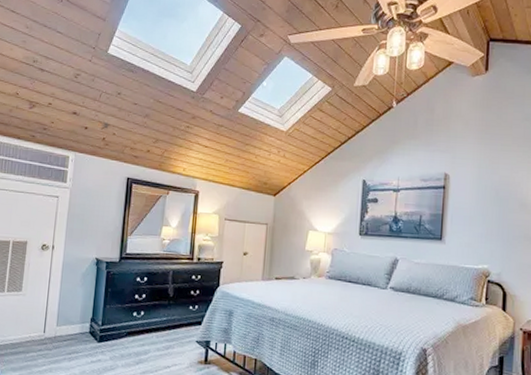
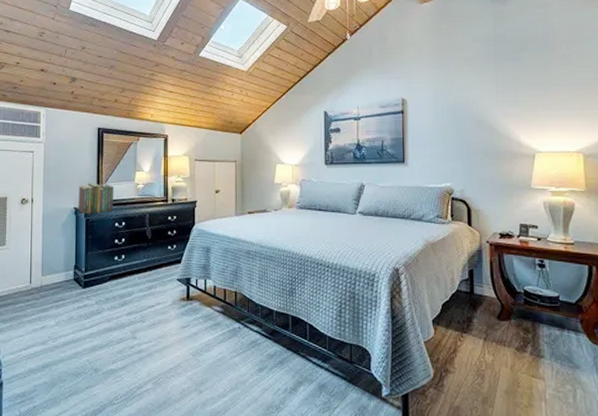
books: none [100,234,139,267] -> present [78,183,114,215]

